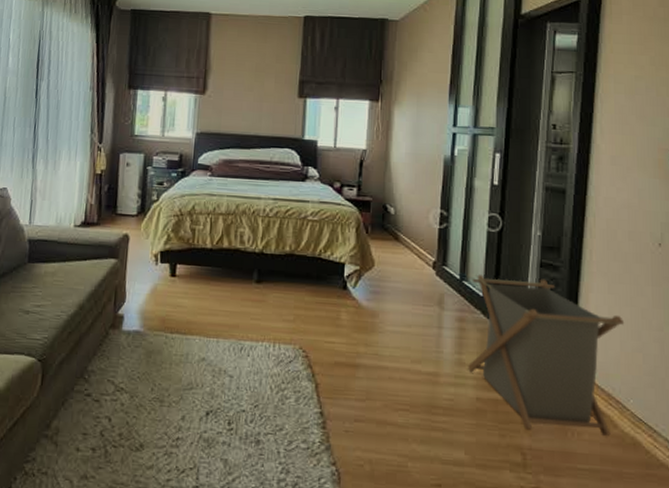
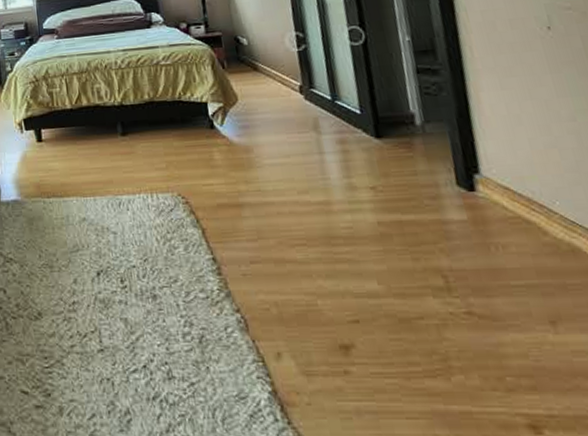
laundry basket: present [468,274,625,436] -> none [344,85,542,249]

